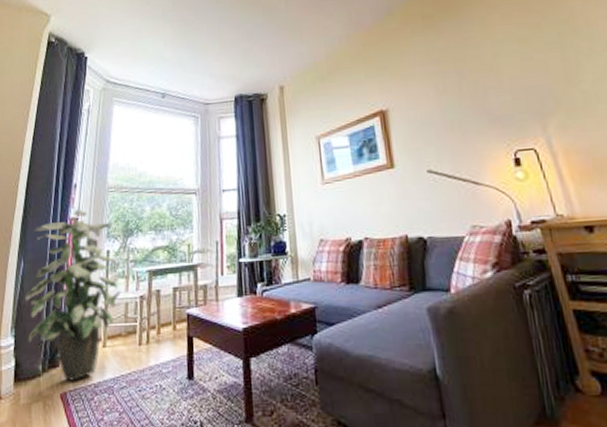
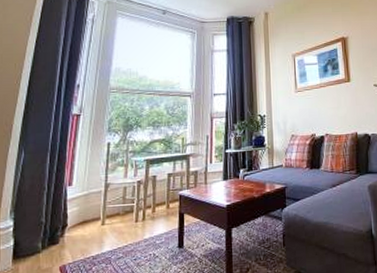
indoor plant: present [25,209,121,381] -> none [26,107,120,255]

